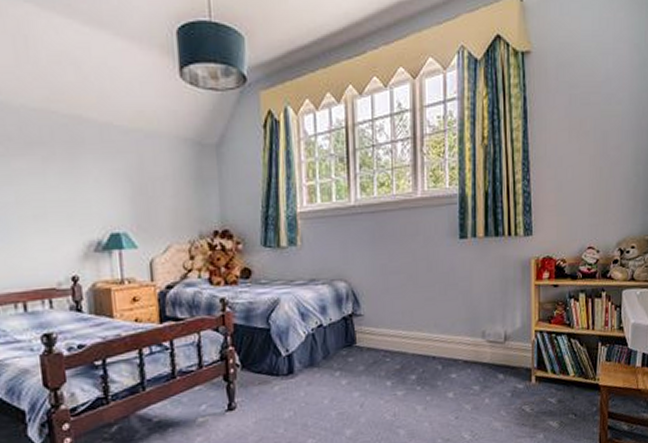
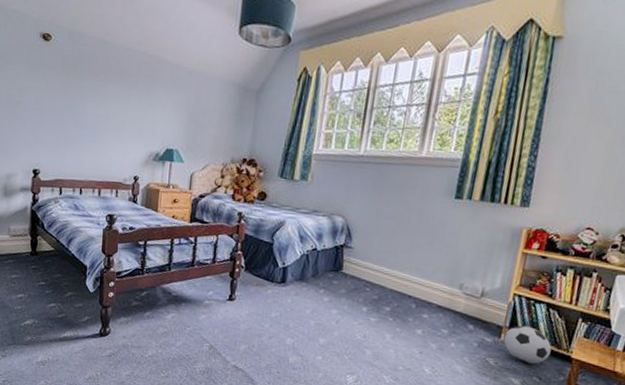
soccer ball: none [534,362,580,402] -> present [503,325,552,364]

